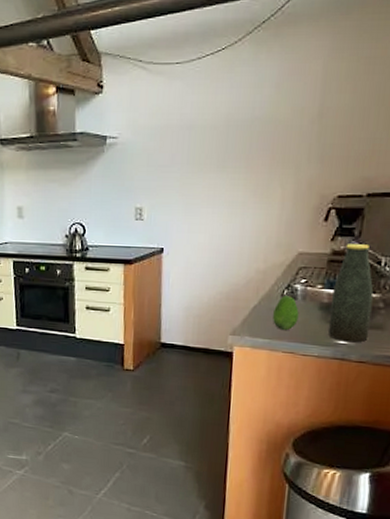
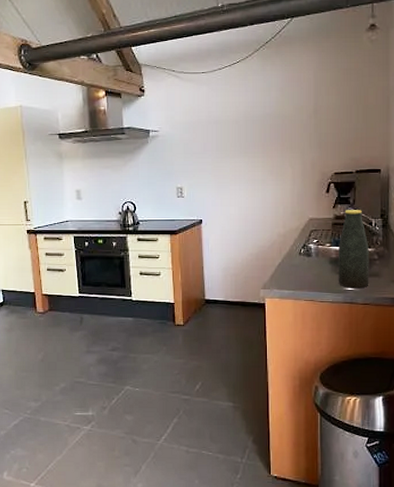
fruit: present [273,296,299,331] -> none [295,254,314,283]

